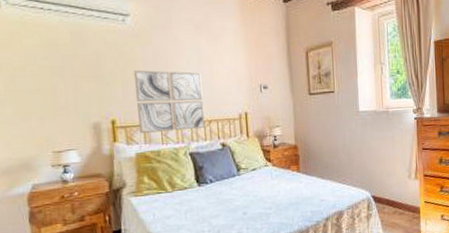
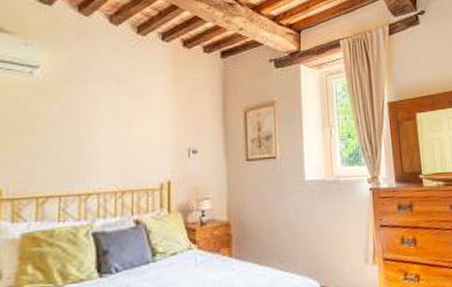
wall art: present [134,69,205,134] -> none [31,129,118,209]

